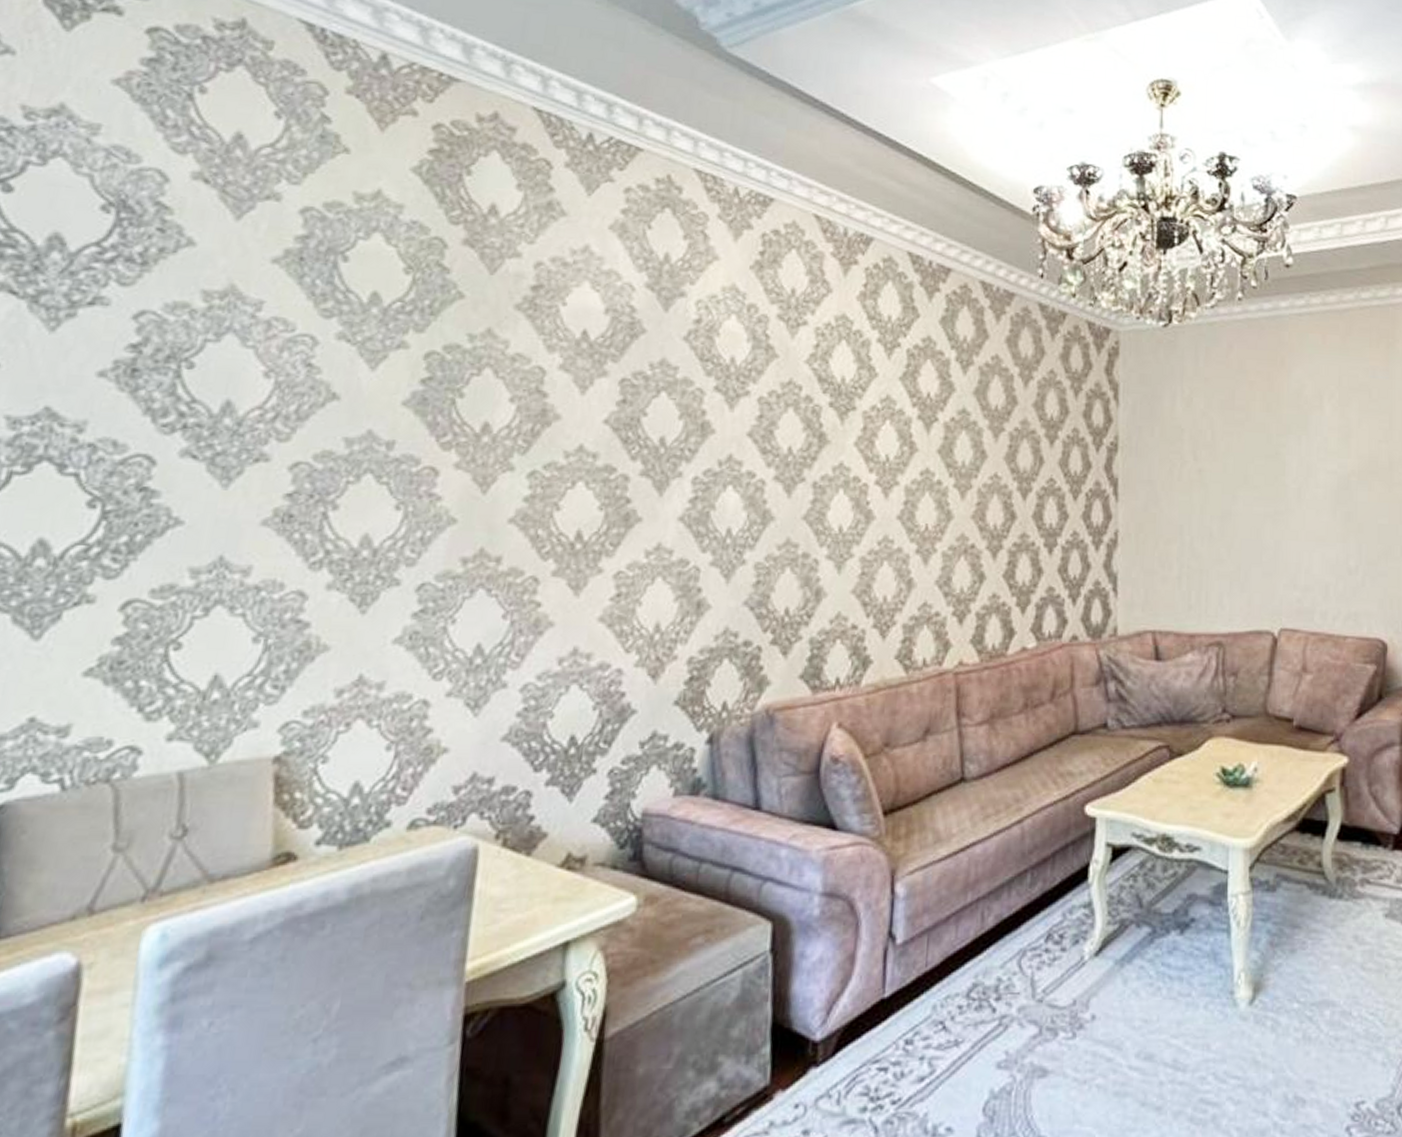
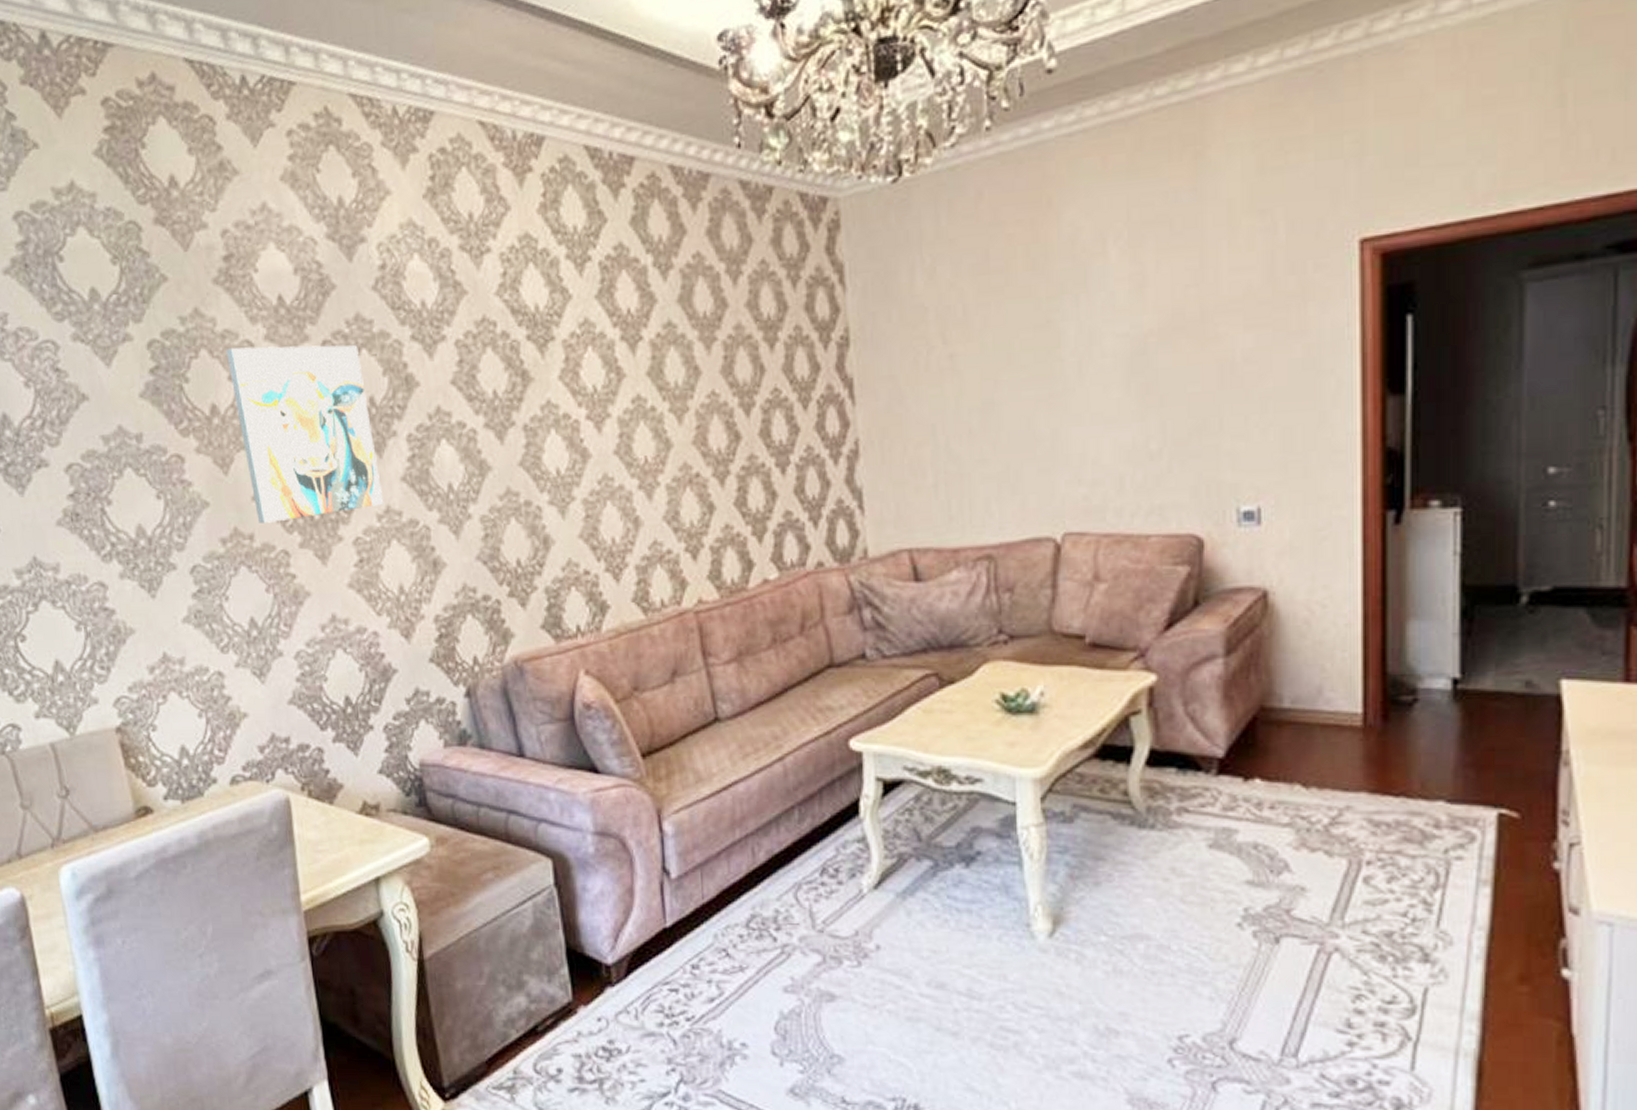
wall art: none [509,371,658,547] -> present [226,344,384,523]

